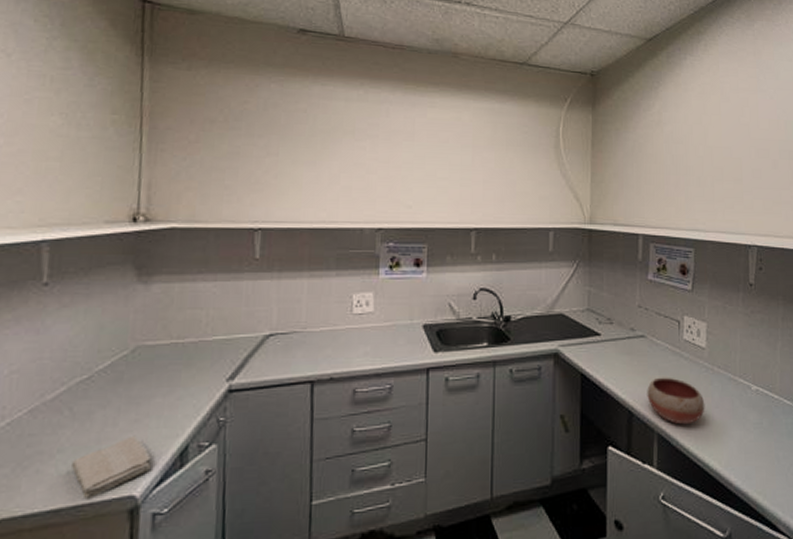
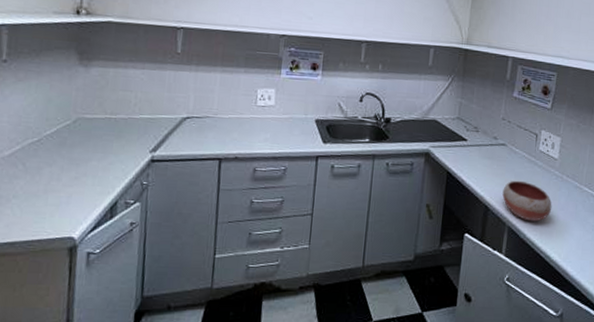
washcloth: present [70,435,151,500] -> none [23,189,87,237]

